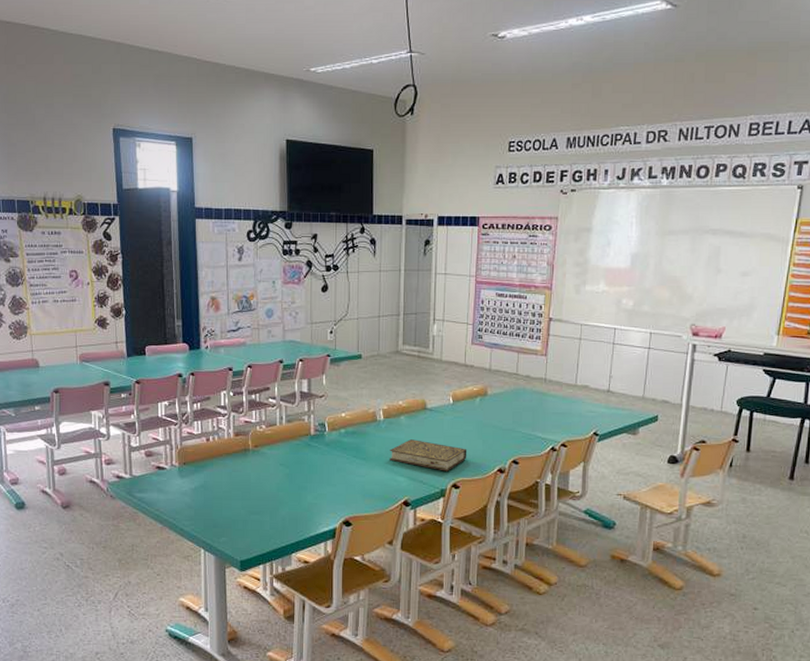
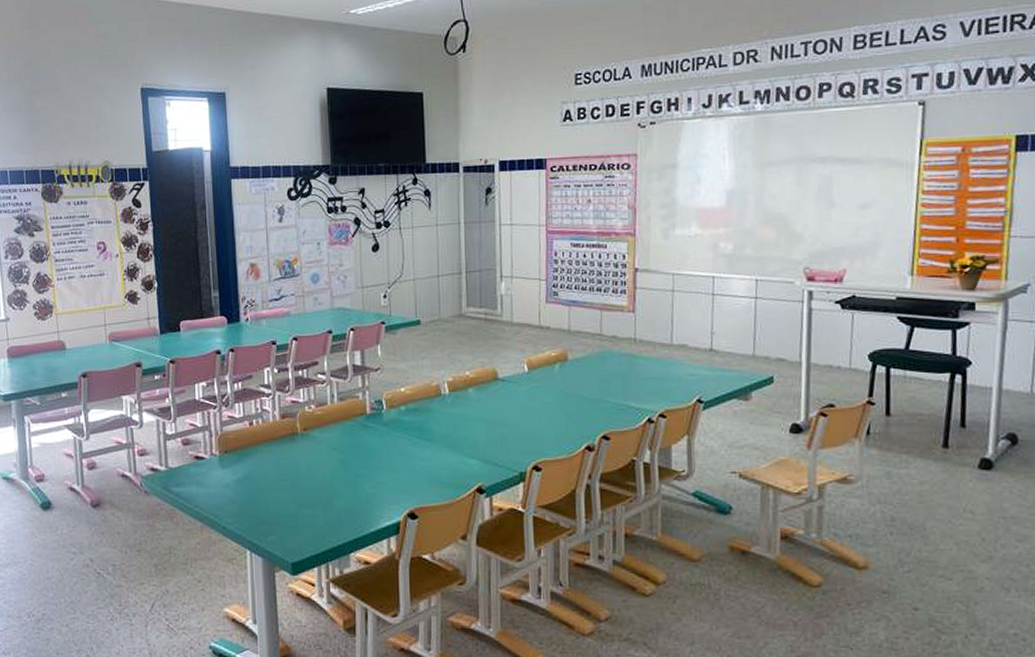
book: present [390,439,467,472] -> none [458,415,549,451]

